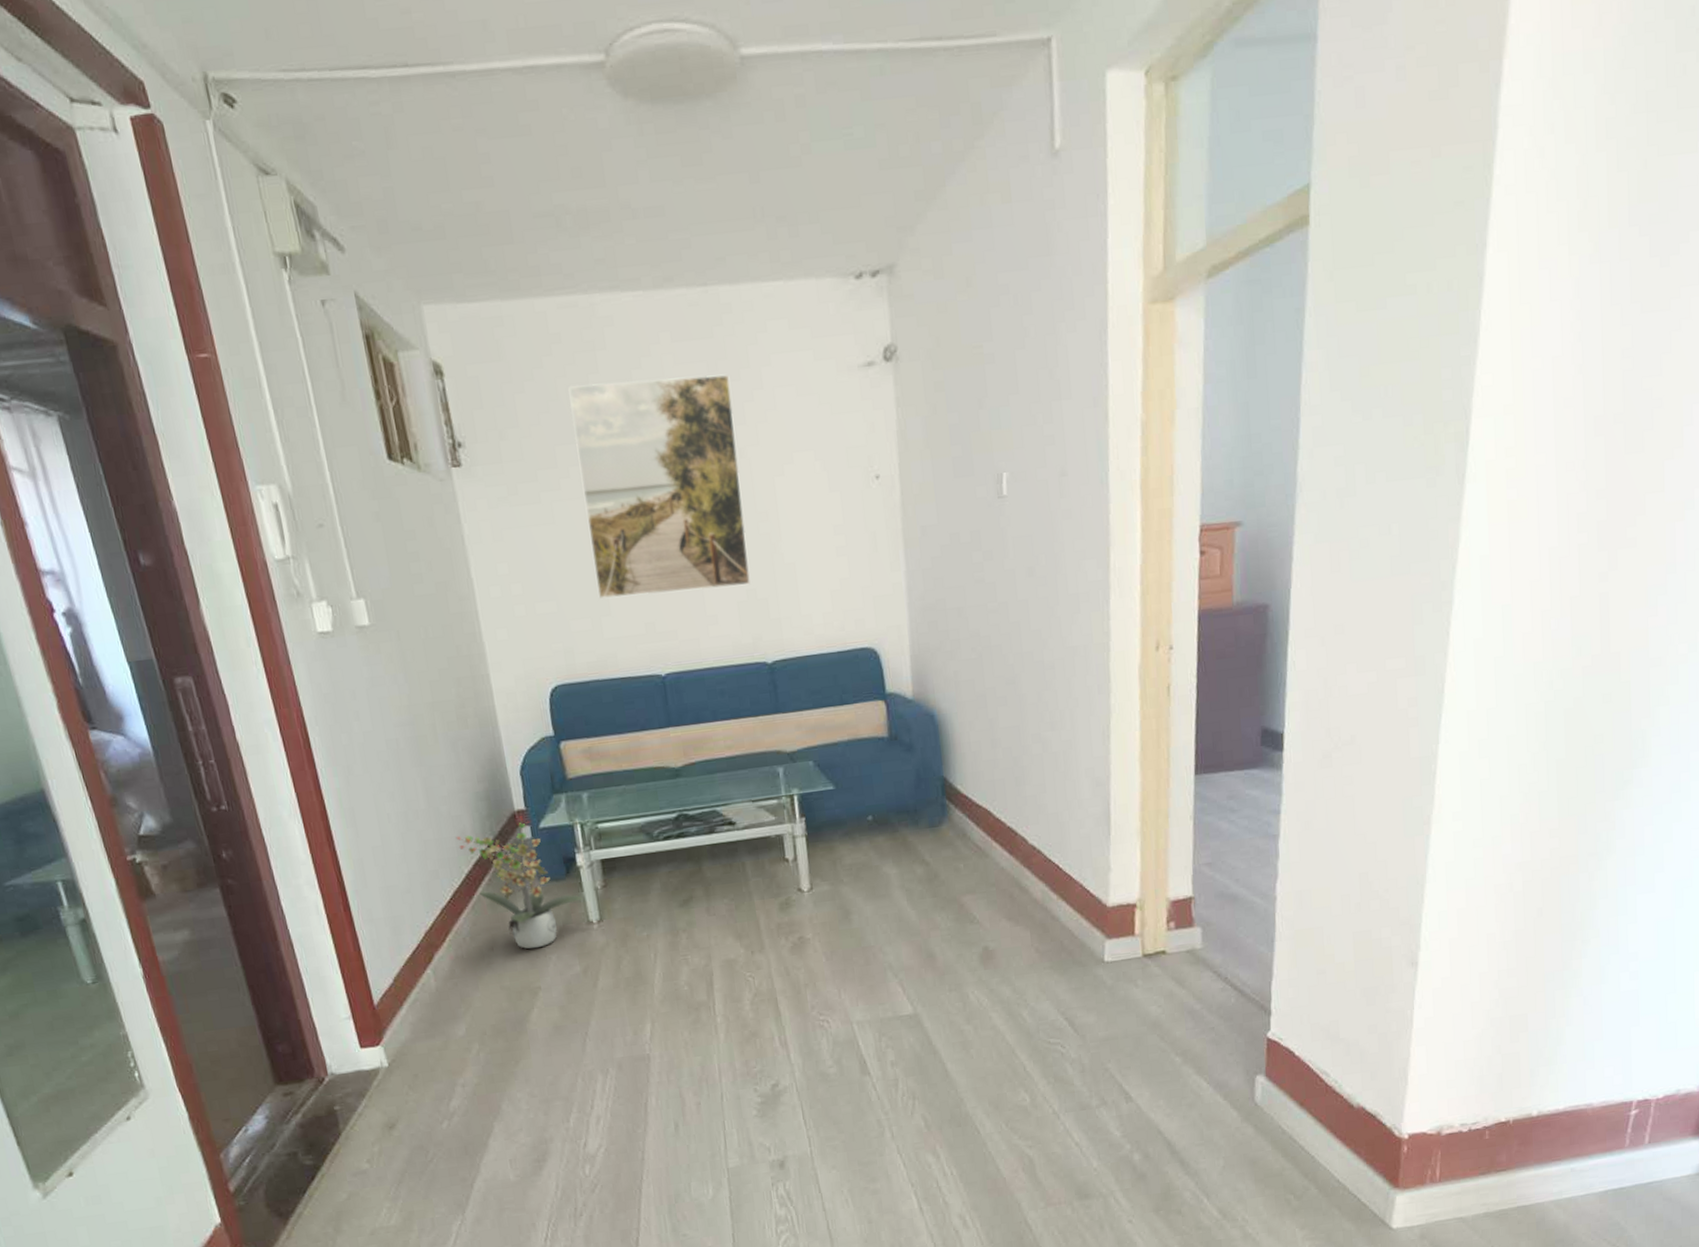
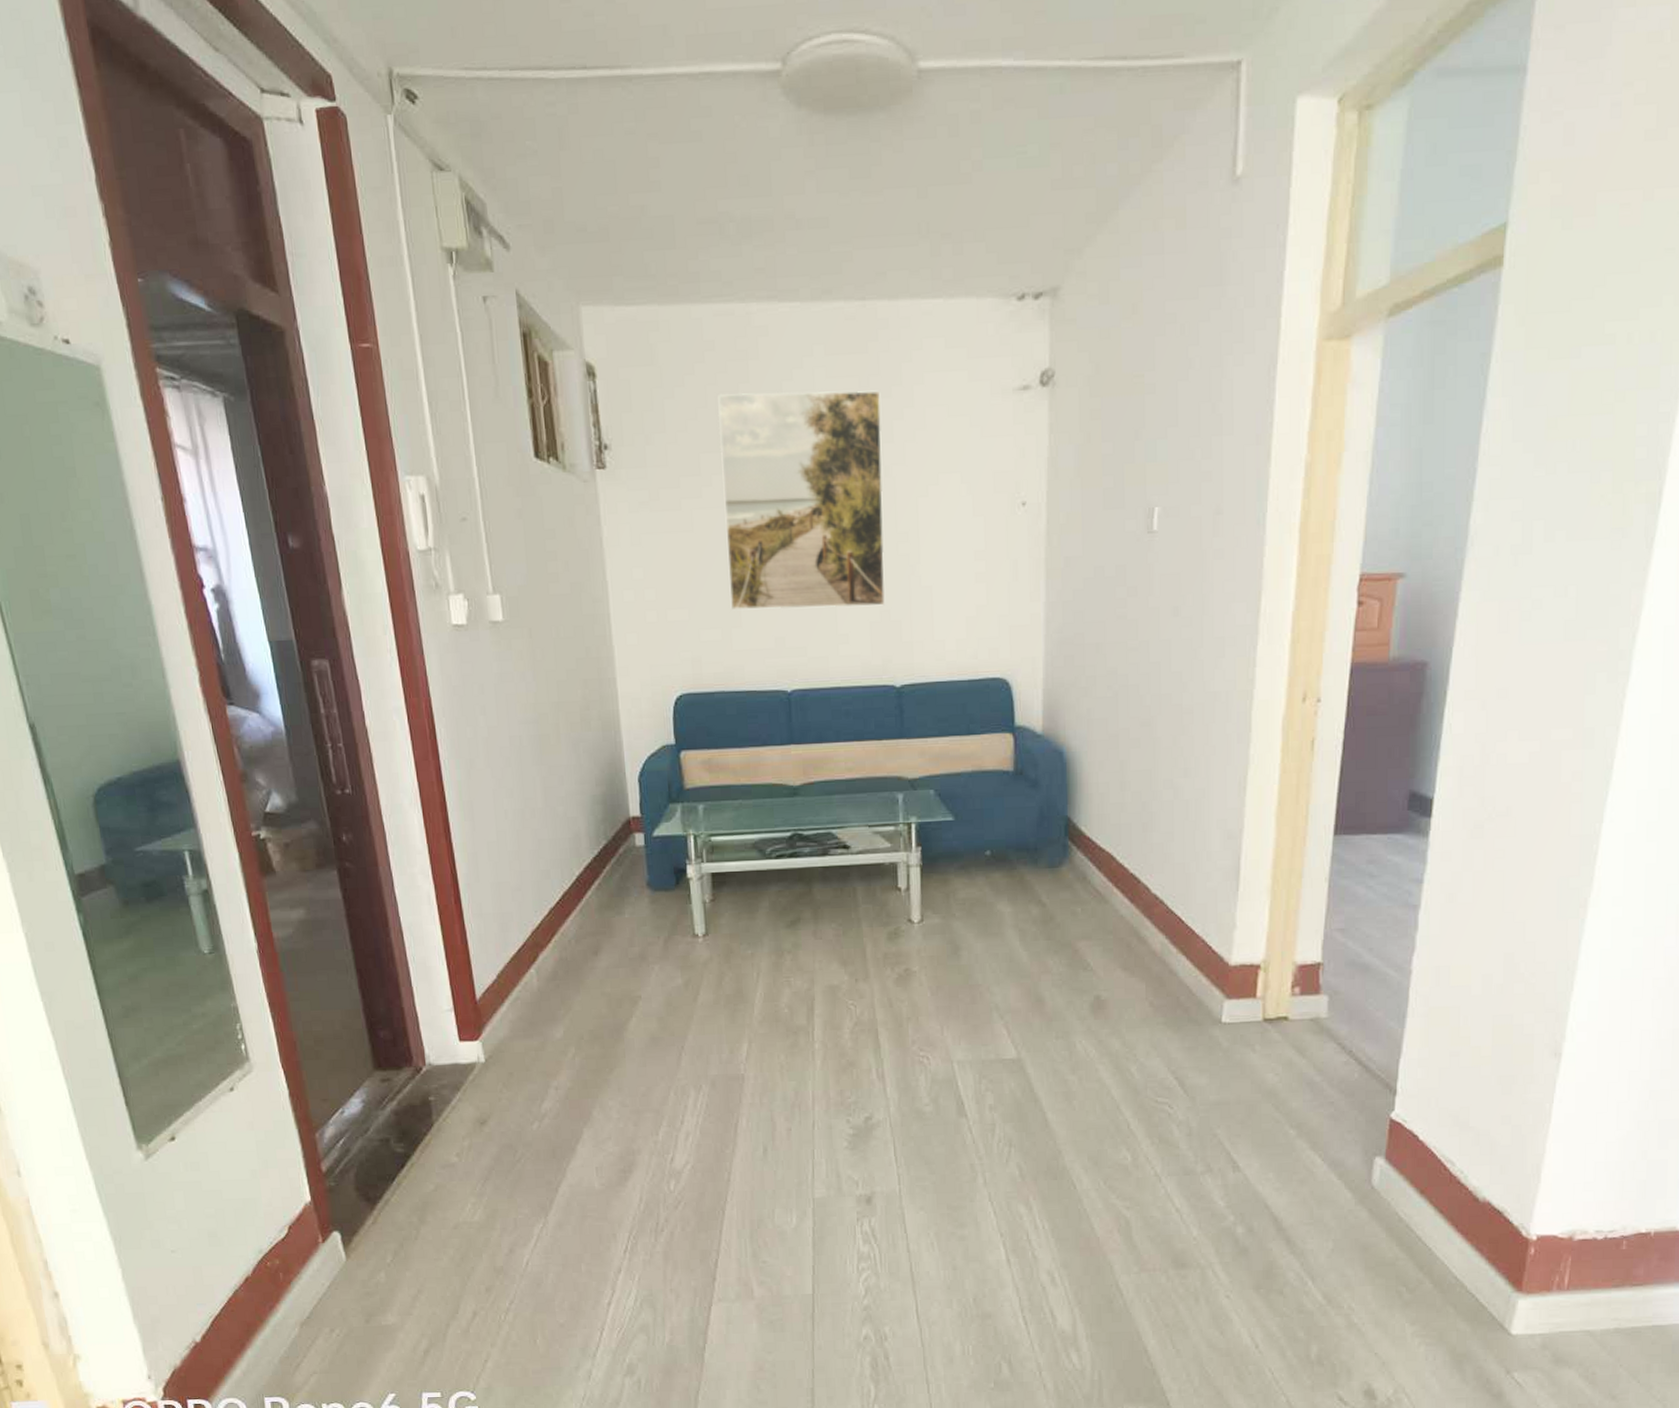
potted plant: present [456,816,583,949] -> none [570,823,691,958]

